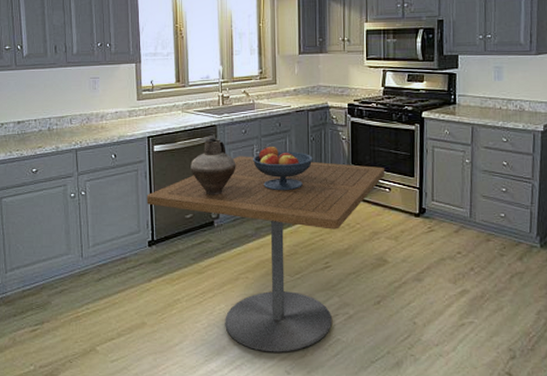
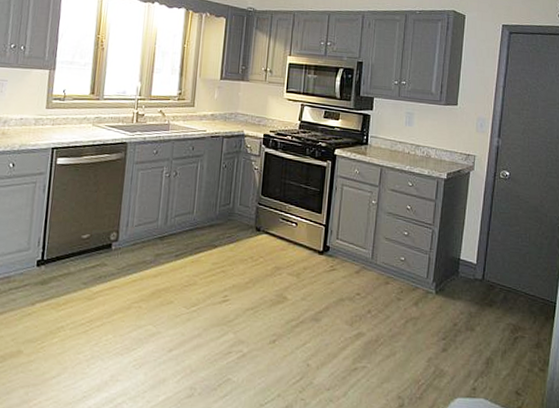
dining table: present [147,156,385,352] -> none [41,177,294,391]
pitcher: present [190,138,236,195] -> none [94,155,143,217]
fruit bowl: present [252,146,313,191] -> none [160,169,223,218]

